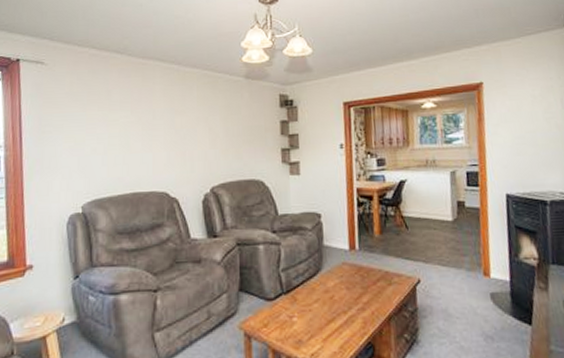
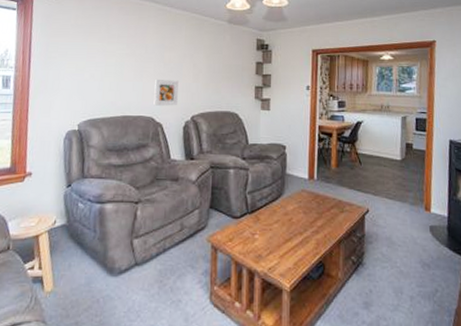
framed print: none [167,148,194,179] -> present [153,80,179,106]

